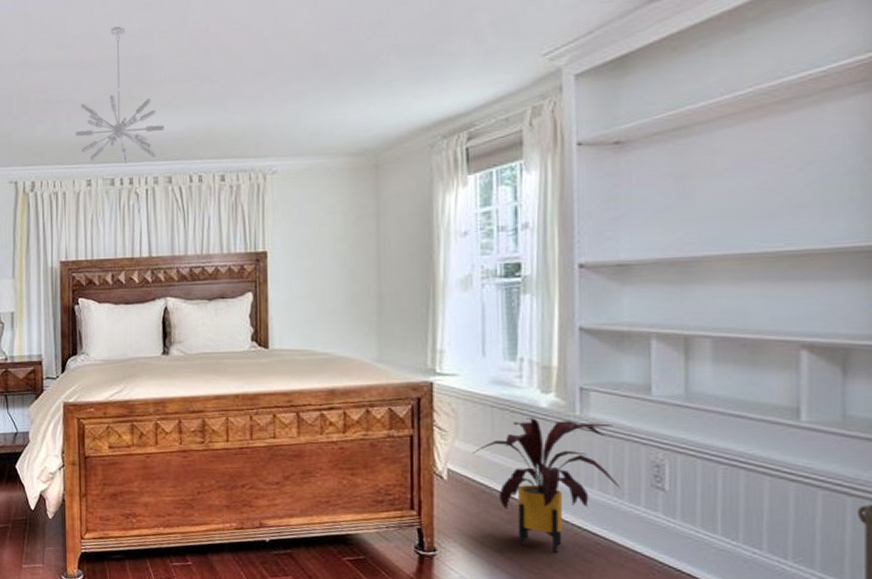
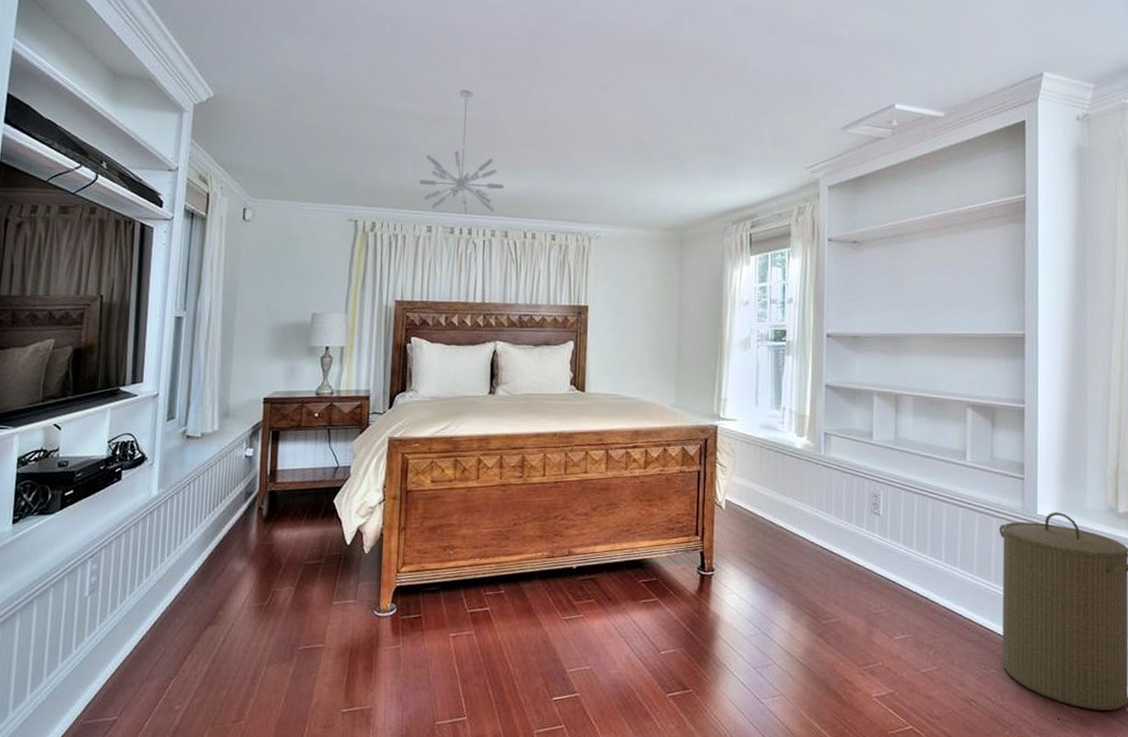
house plant: present [473,418,620,553] -> none [746,457,850,568]

